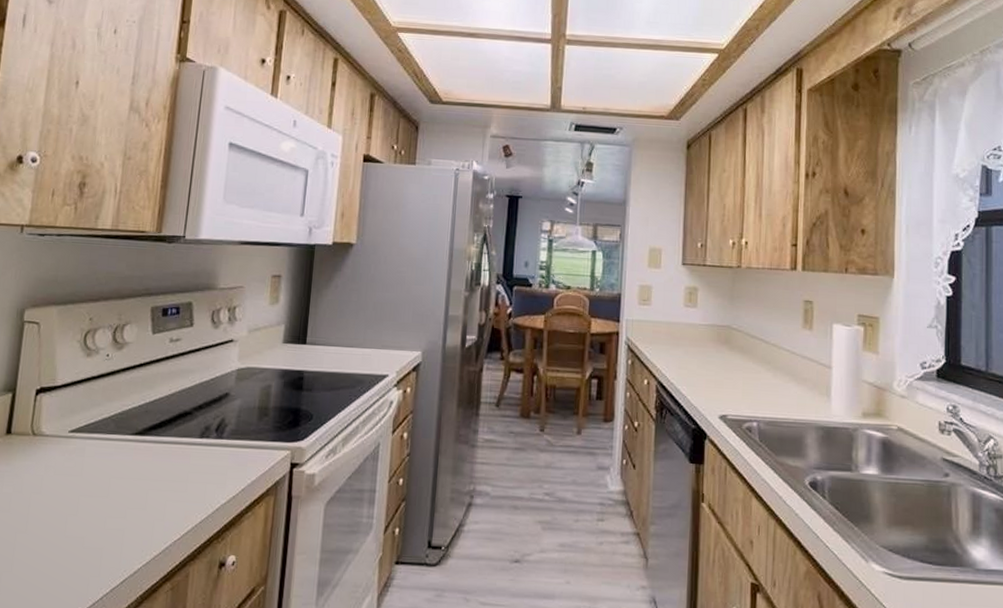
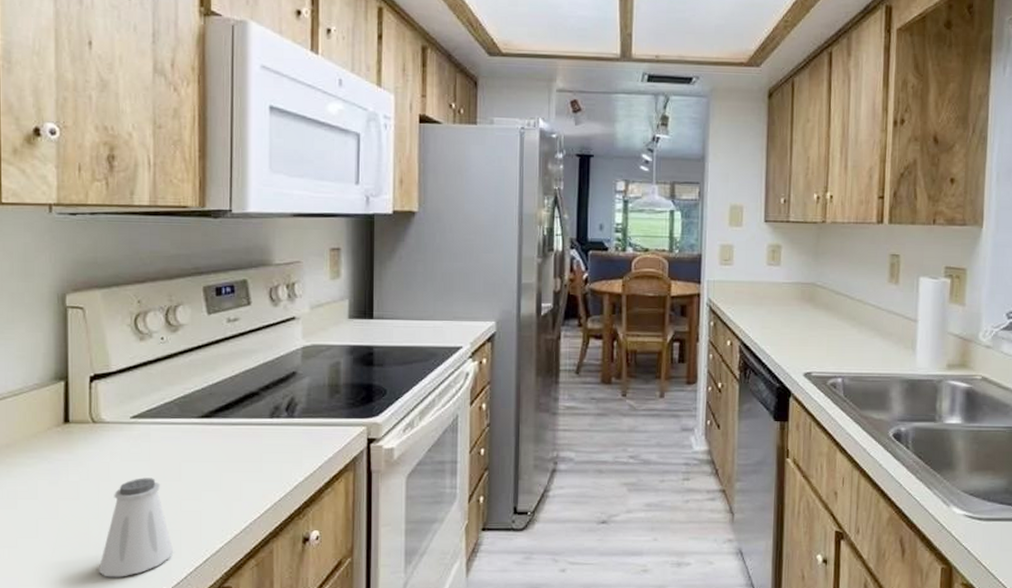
saltshaker: none [18,492,93,595] -> present [98,478,173,577]

